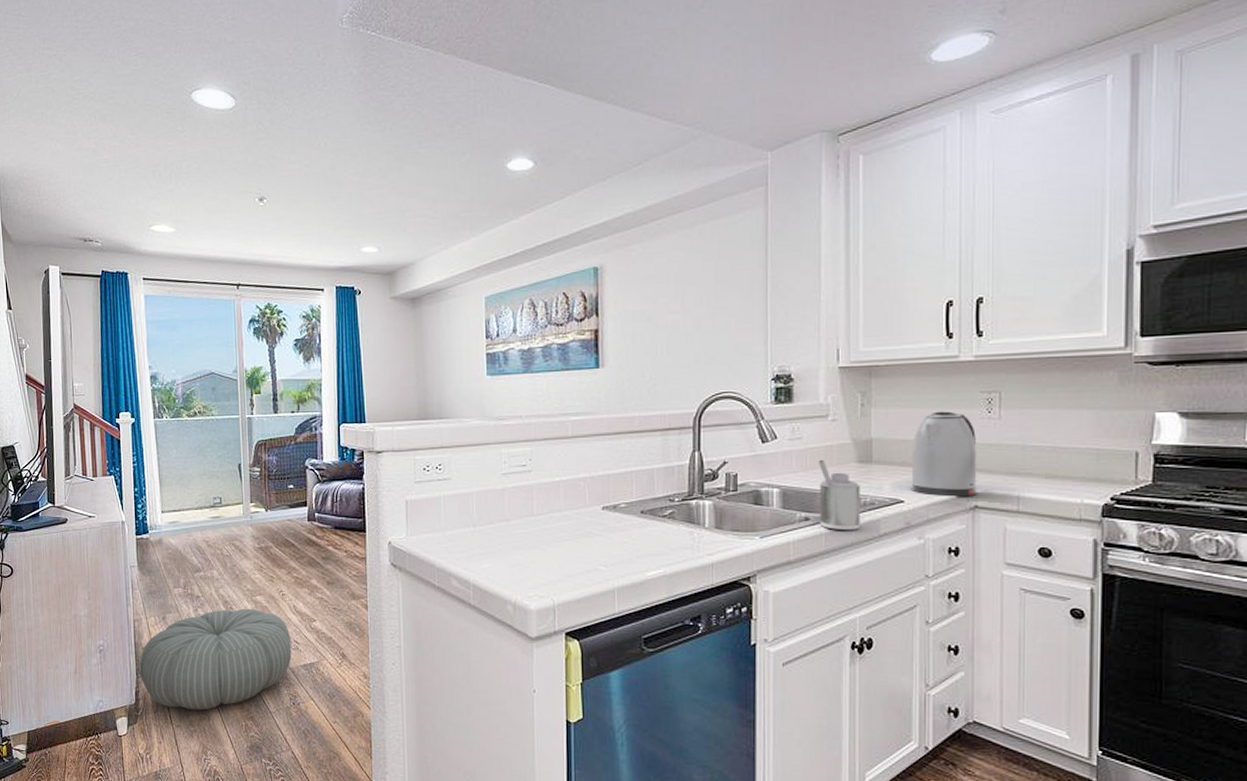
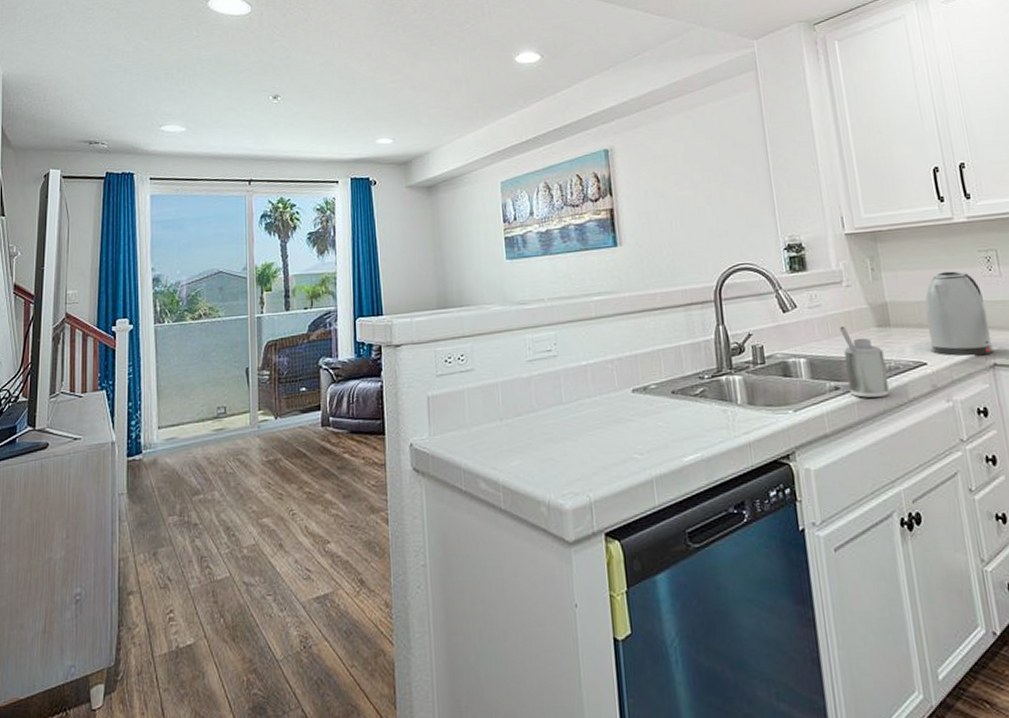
pouf: present [139,608,292,711] -> none [122,533,303,667]

